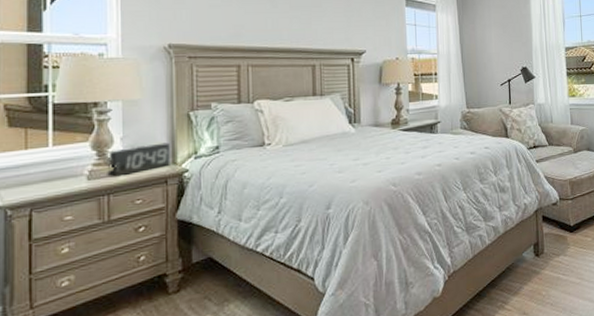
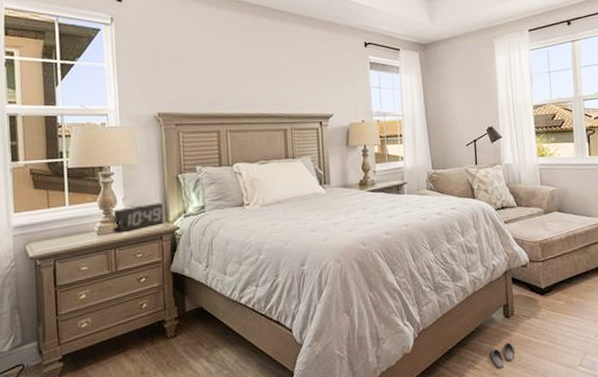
slippers: none [520,280,545,308] -> present [490,342,516,368]

